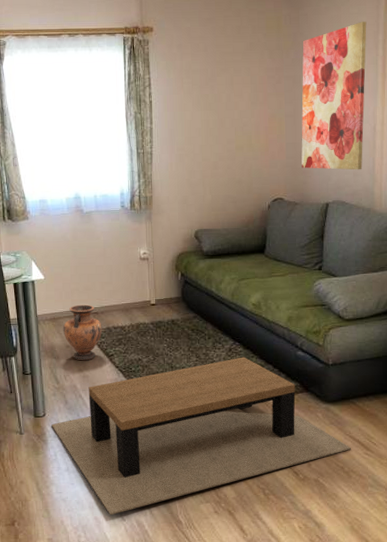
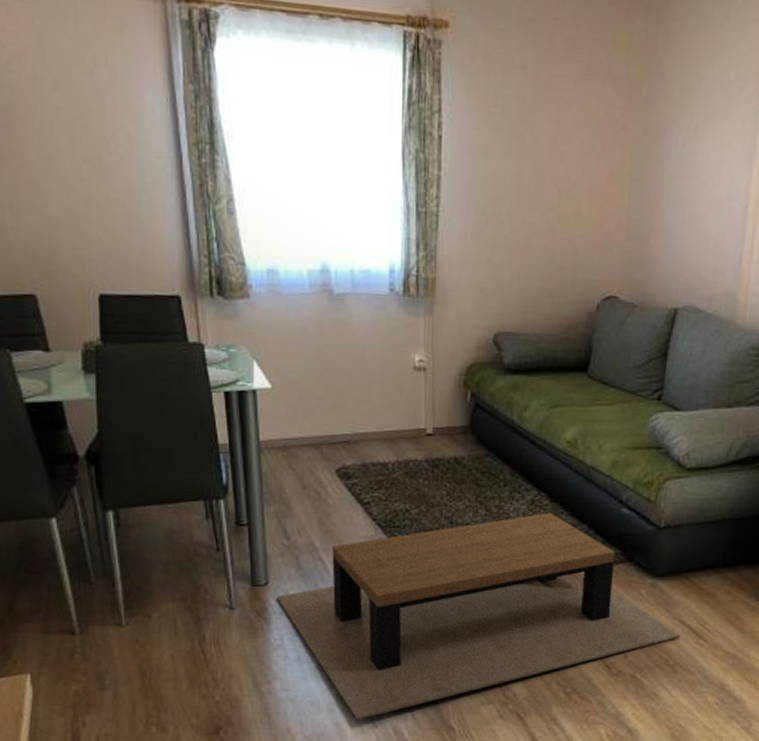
vase: present [62,304,102,361] -> none [297,428,355,509]
wall art: present [301,22,367,170] -> none [646,53,749,267]

